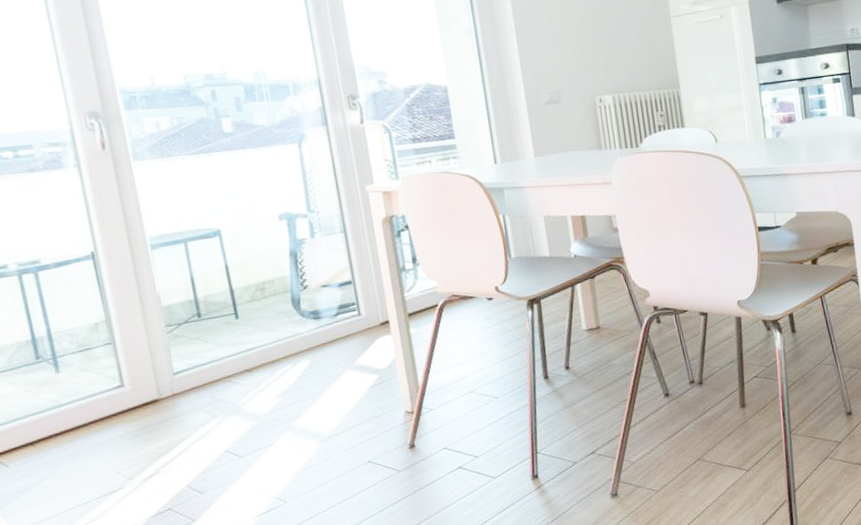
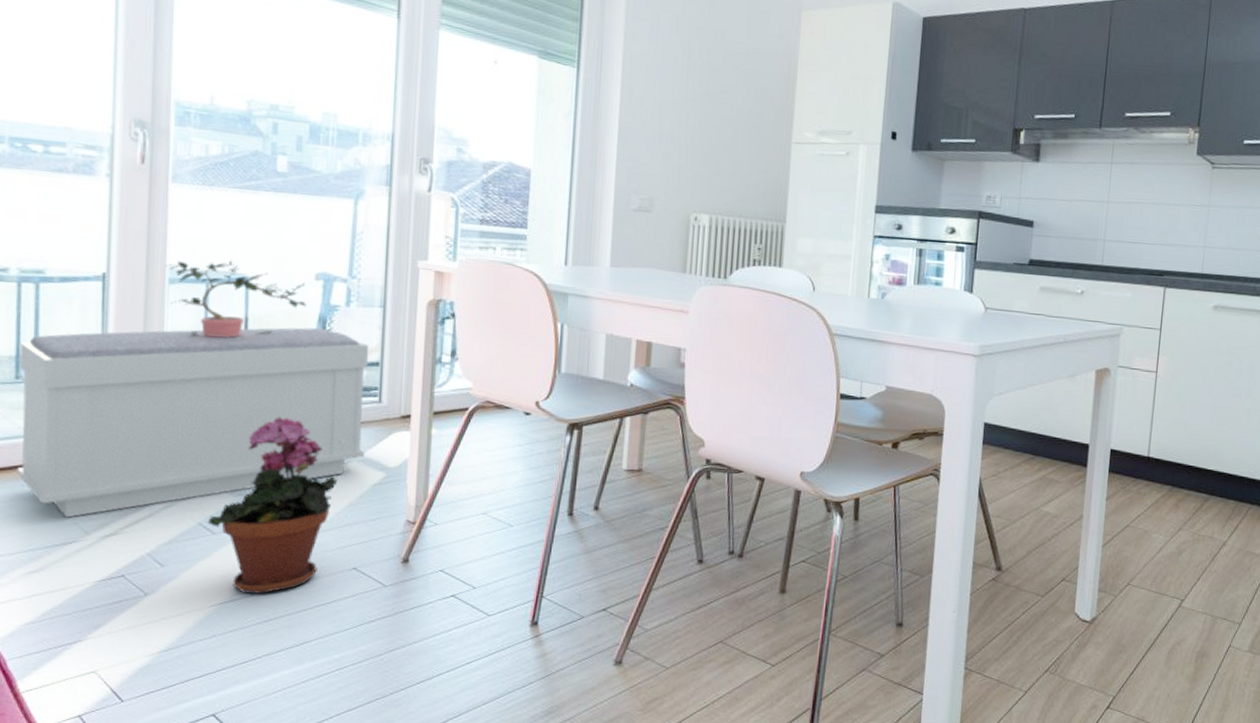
bench: none [32,261,357,470] -> present [17,327,370,518]
potted plant: none [144,218,277,291] -> present [164,260,306,338]
potted plant: none [232,344,338,502] -> present [207,417,338,594]

